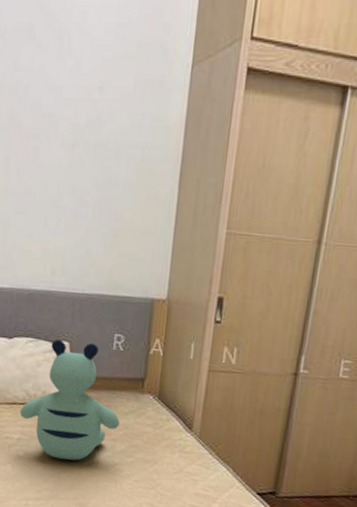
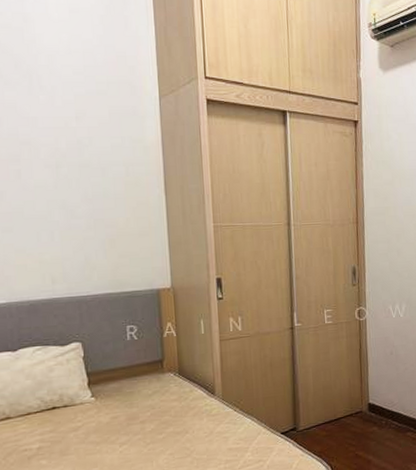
bear: present [20,339,120,461] -> none [37,338,146,457]

